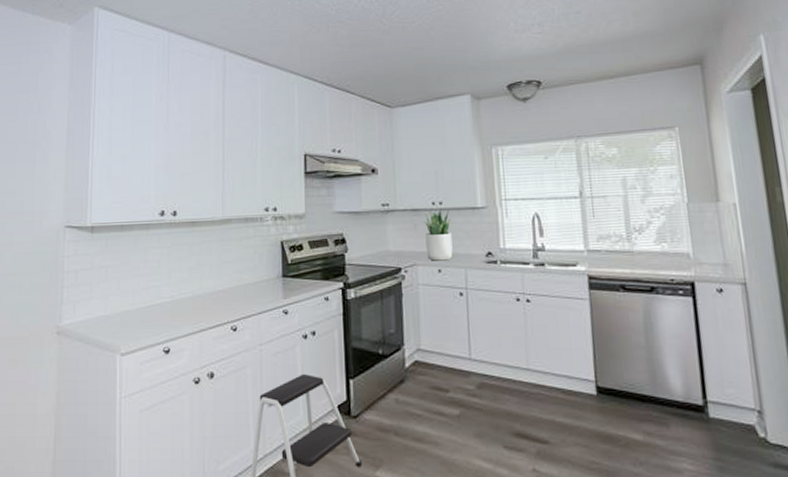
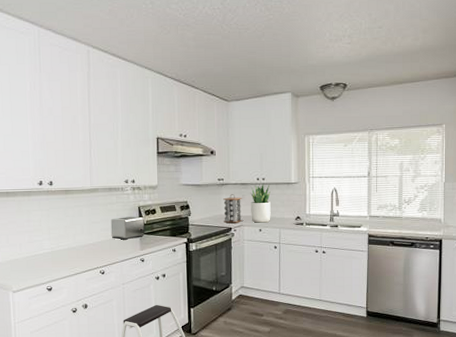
toaster: none [246,253,289,285] -> present [110,216,144,240]
spice rack: none [389,223,416,262] -> present [223,194,243,224]

